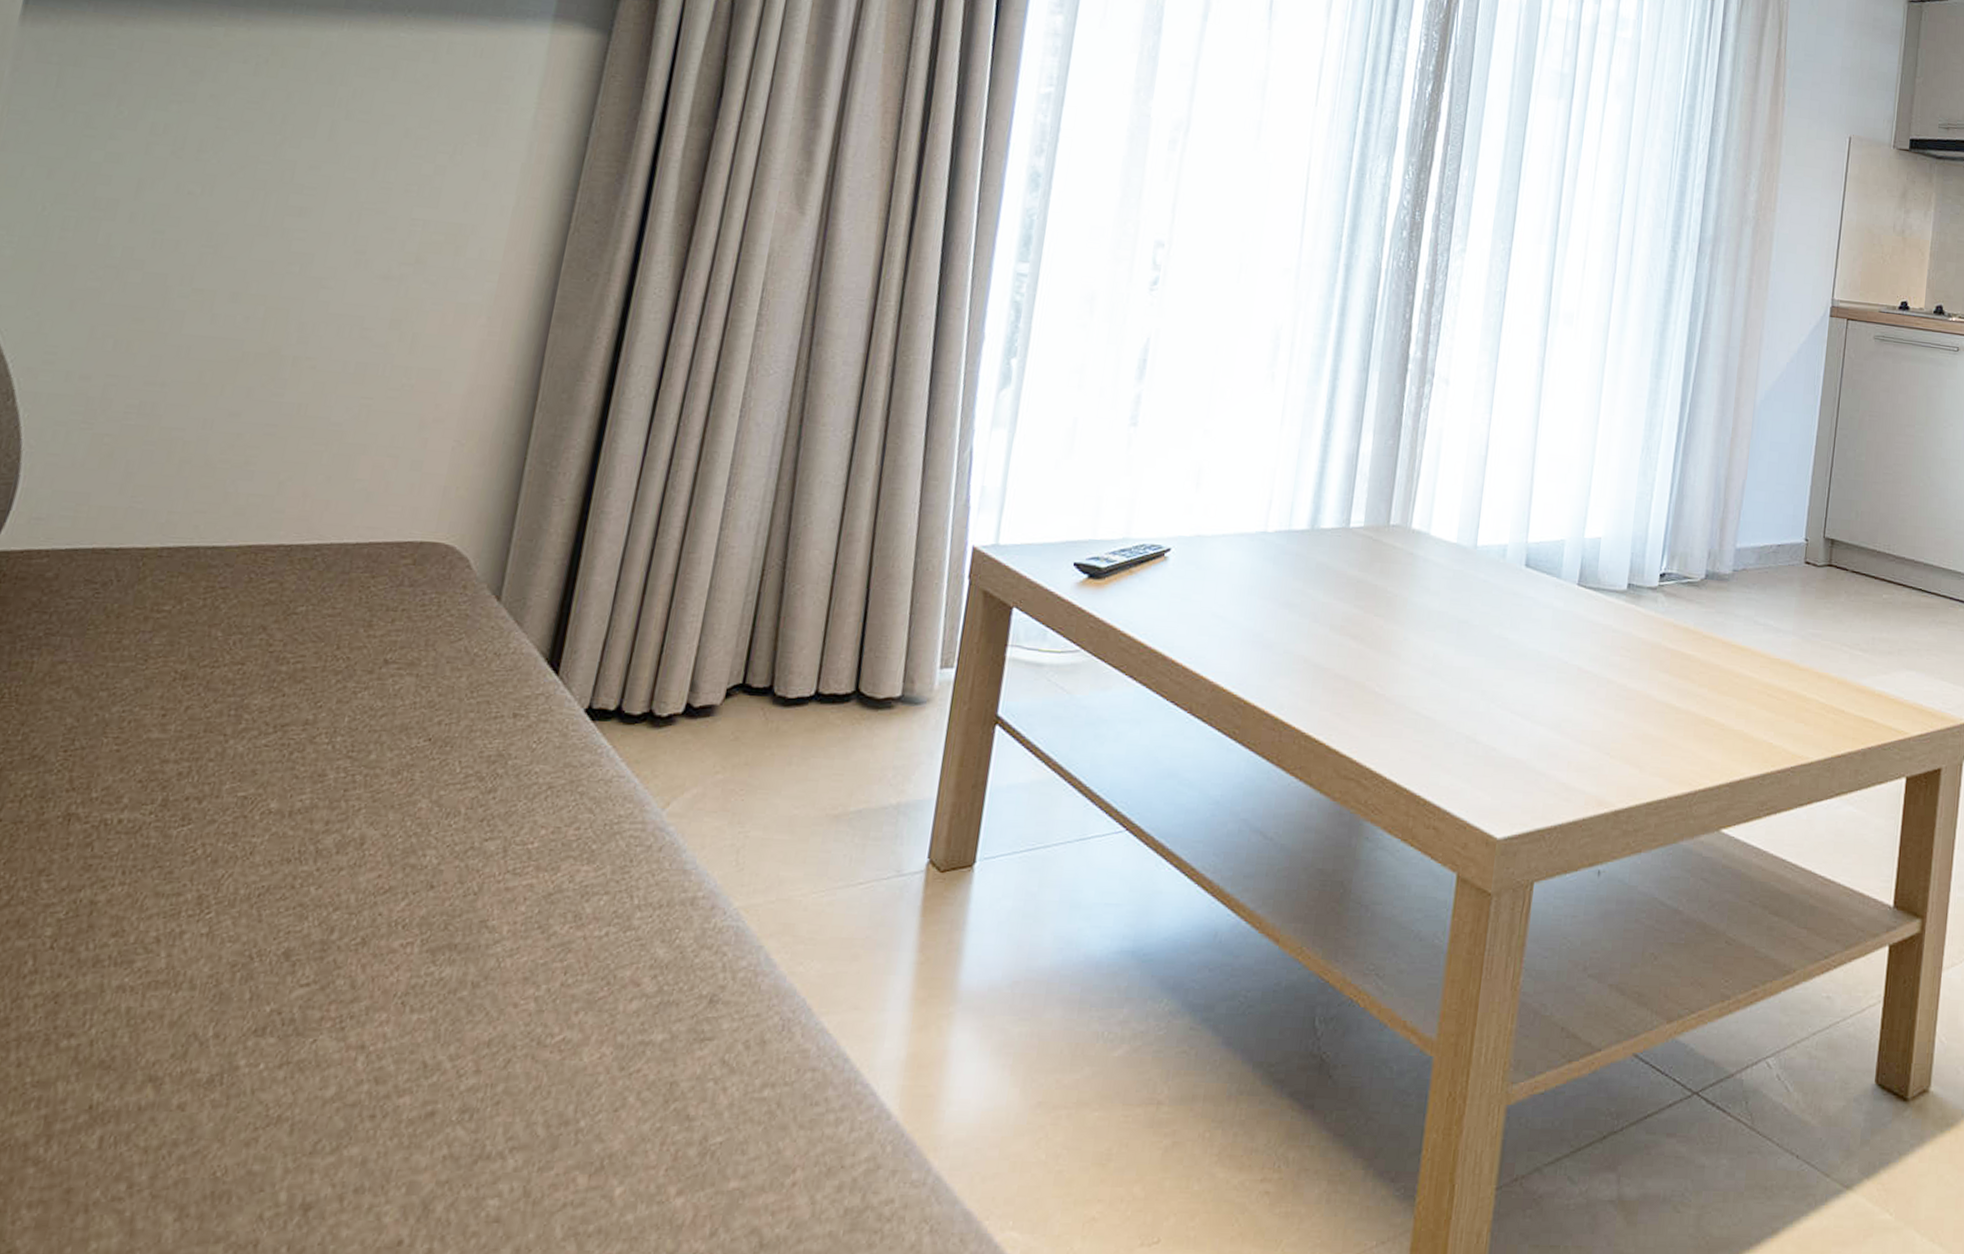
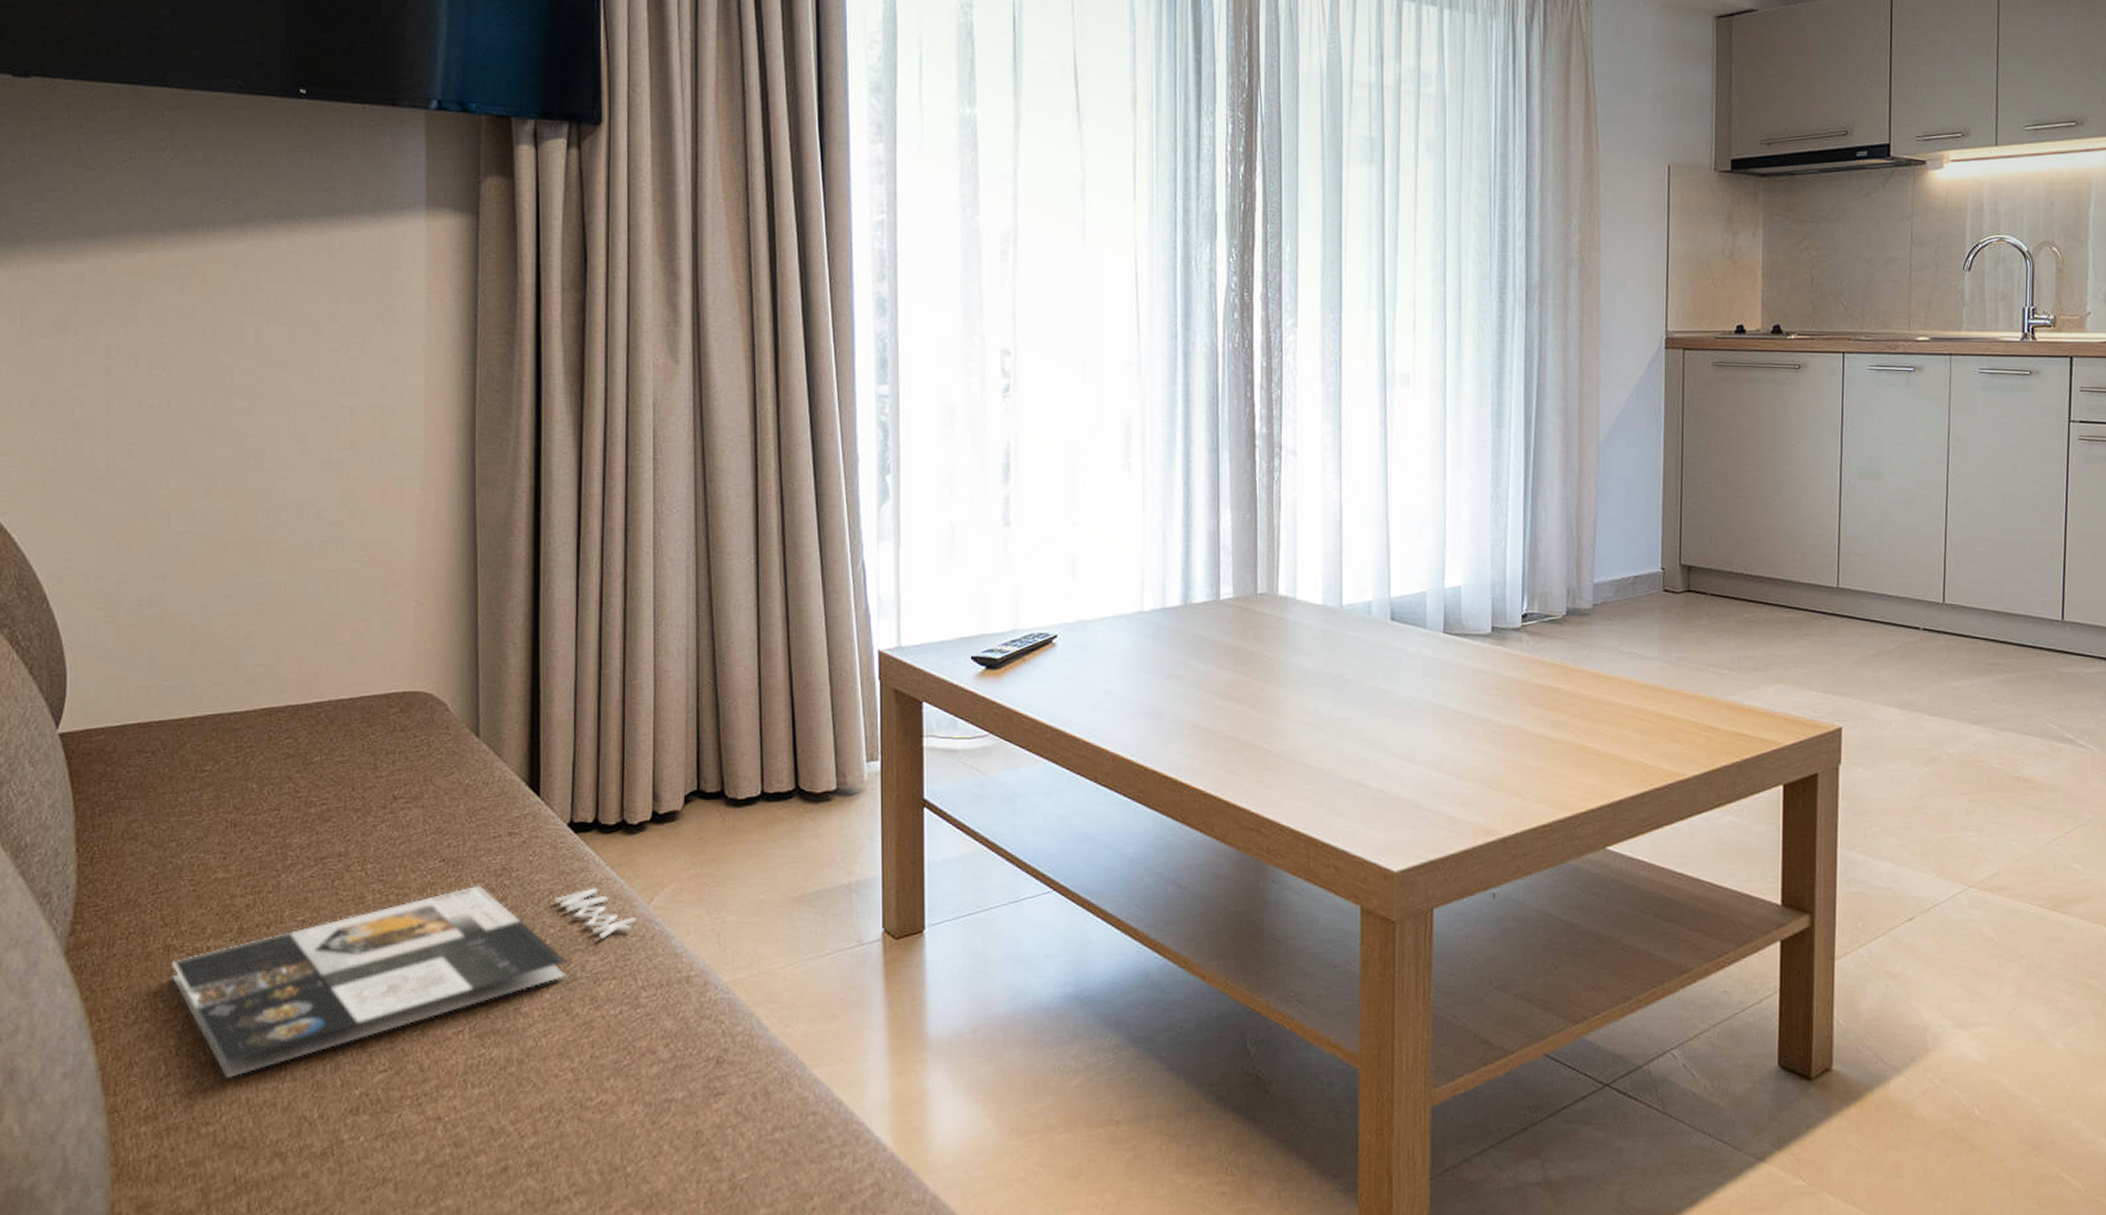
magazine: none [66,771,646,982] -> present [172,885,637,1079]

